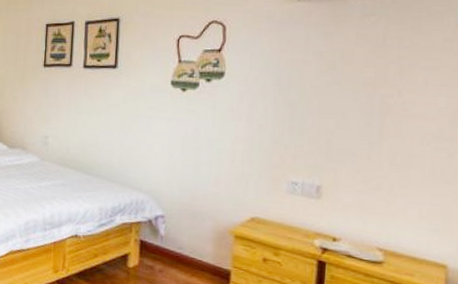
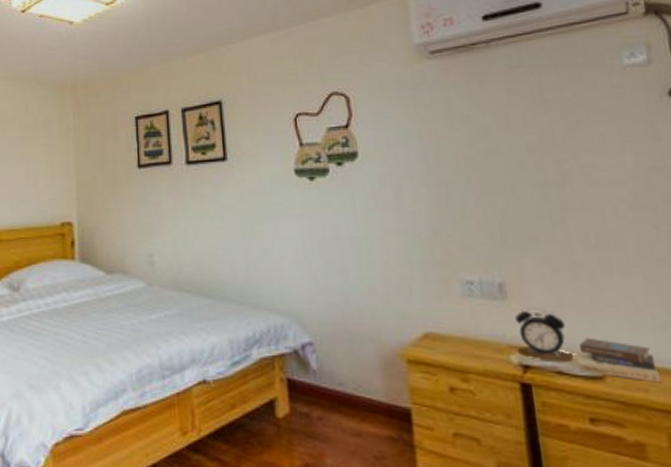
alarm clock: none [320,206,363,250] -> present [515,308,575,363]
books: none [363,232,425,271] -> present [574,337,661,383]

